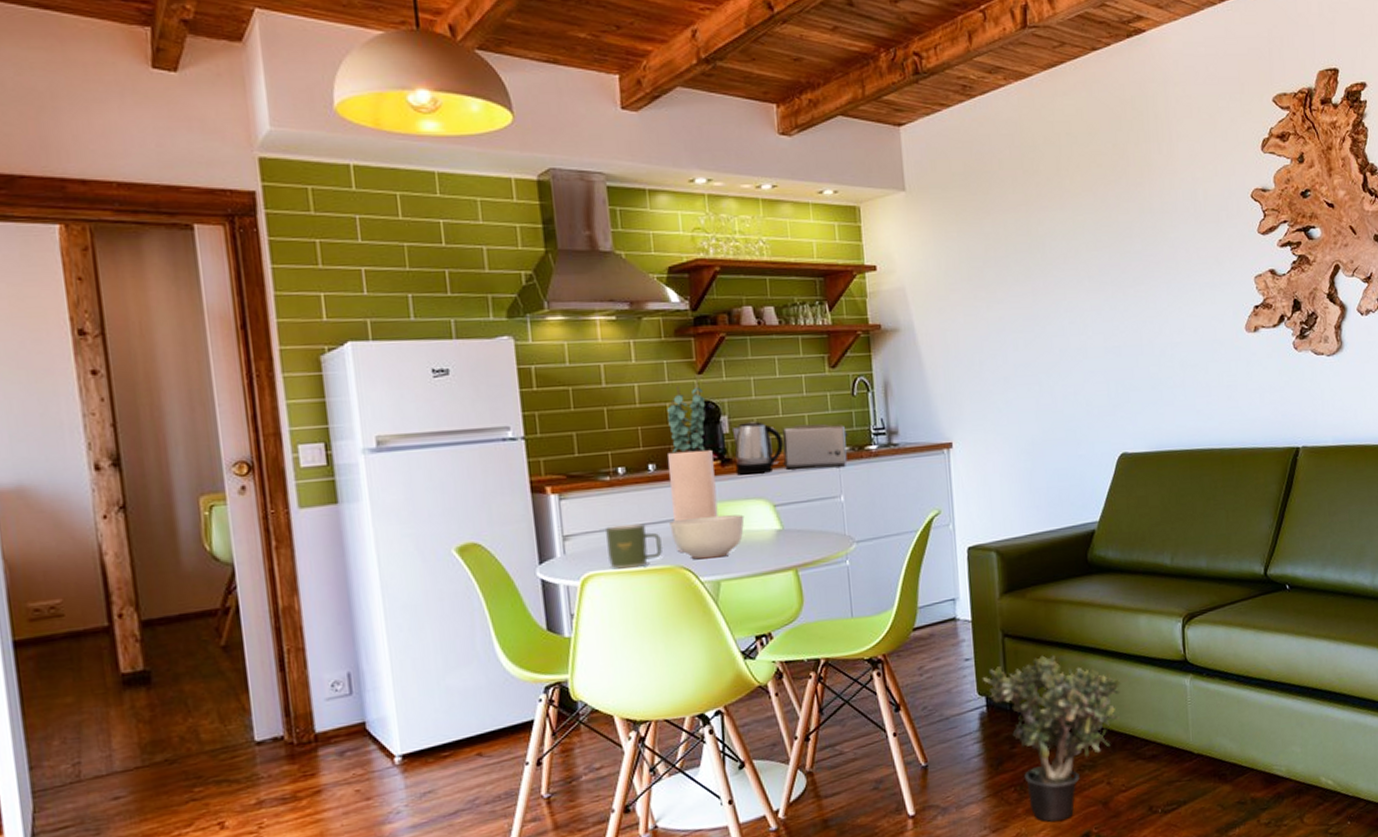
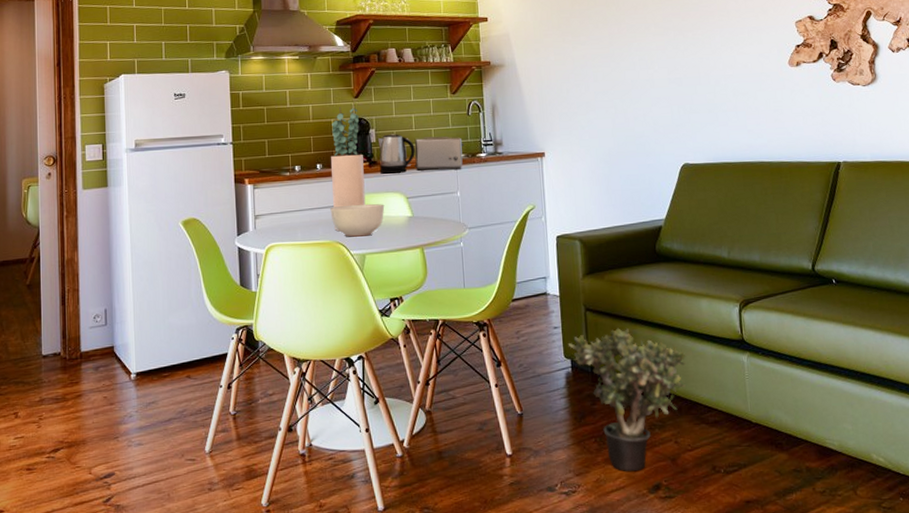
mug: present [606,523,664,570] -> none [285,208,325,242]

